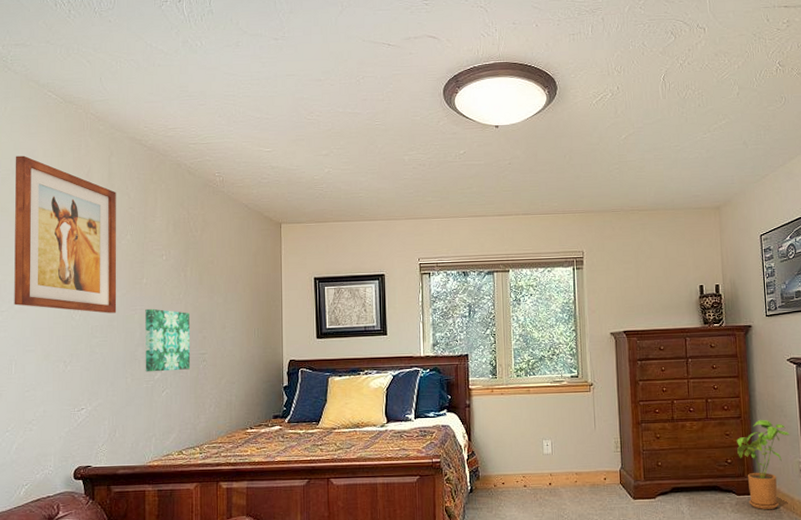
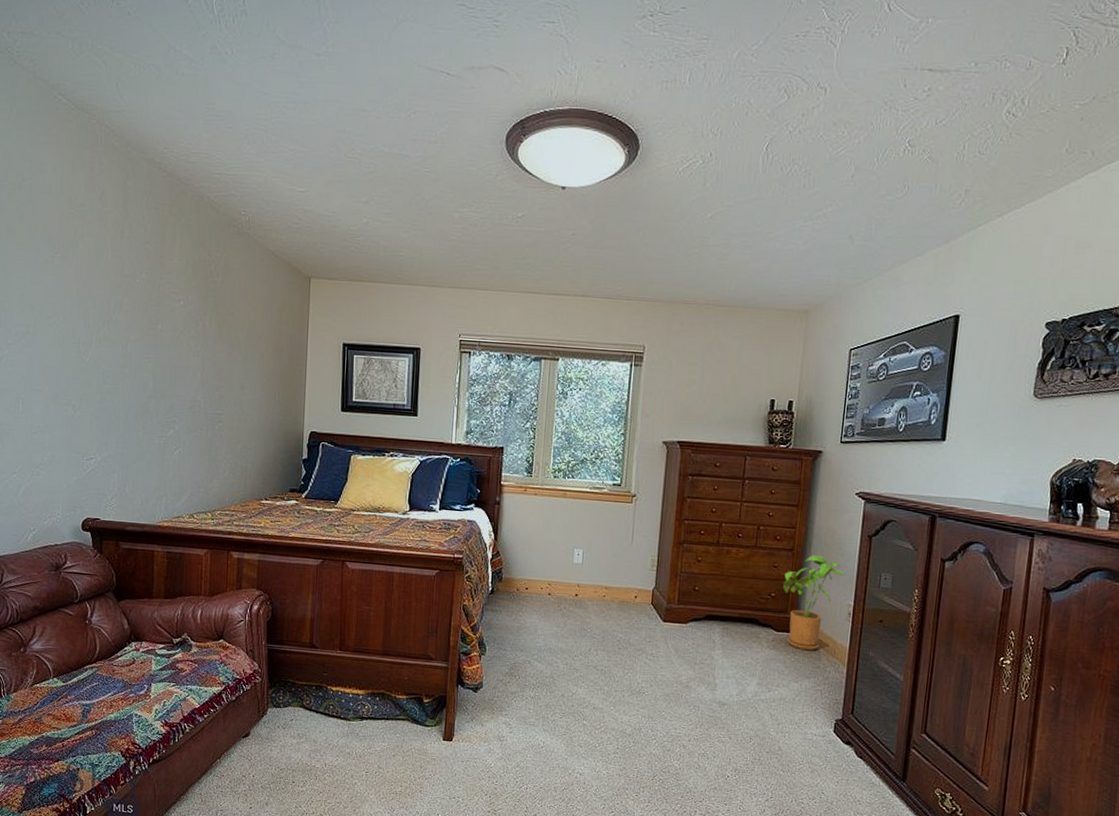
wall art: present [14,155,117,314] -> none [21,168,131,359]
wall art: present [145,308,191,372] -> none [157,358,207,429]

